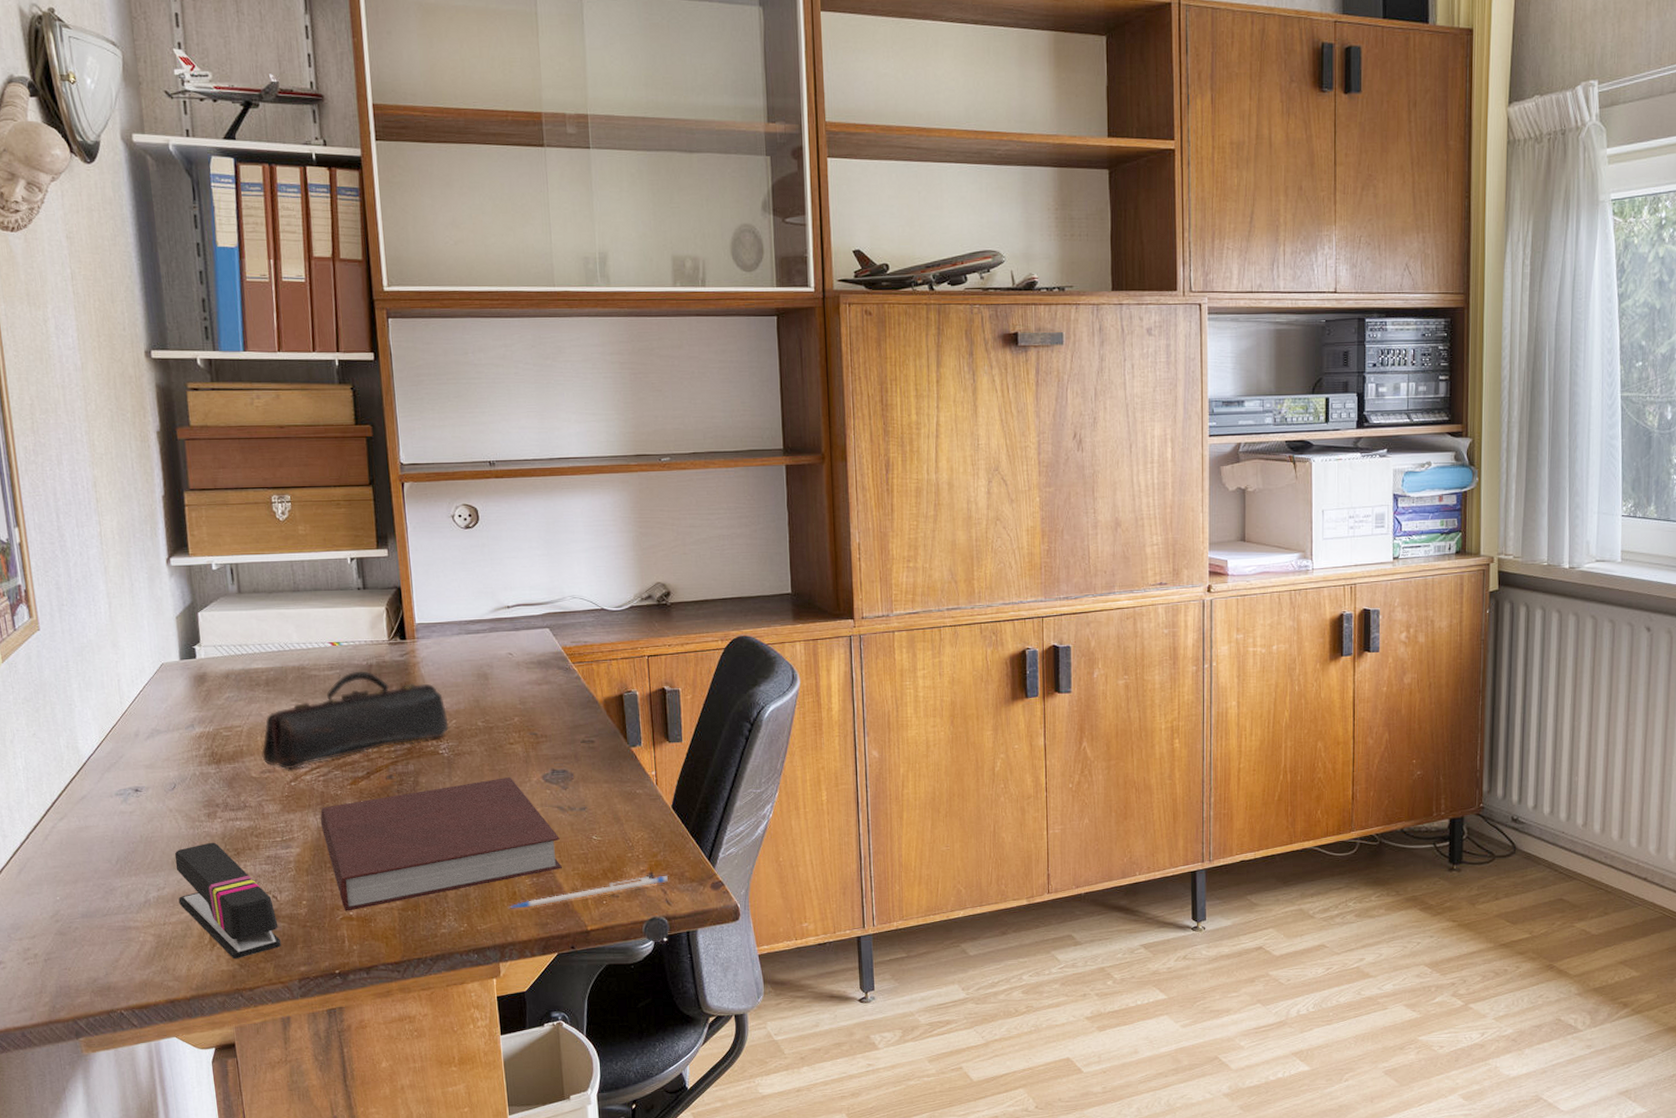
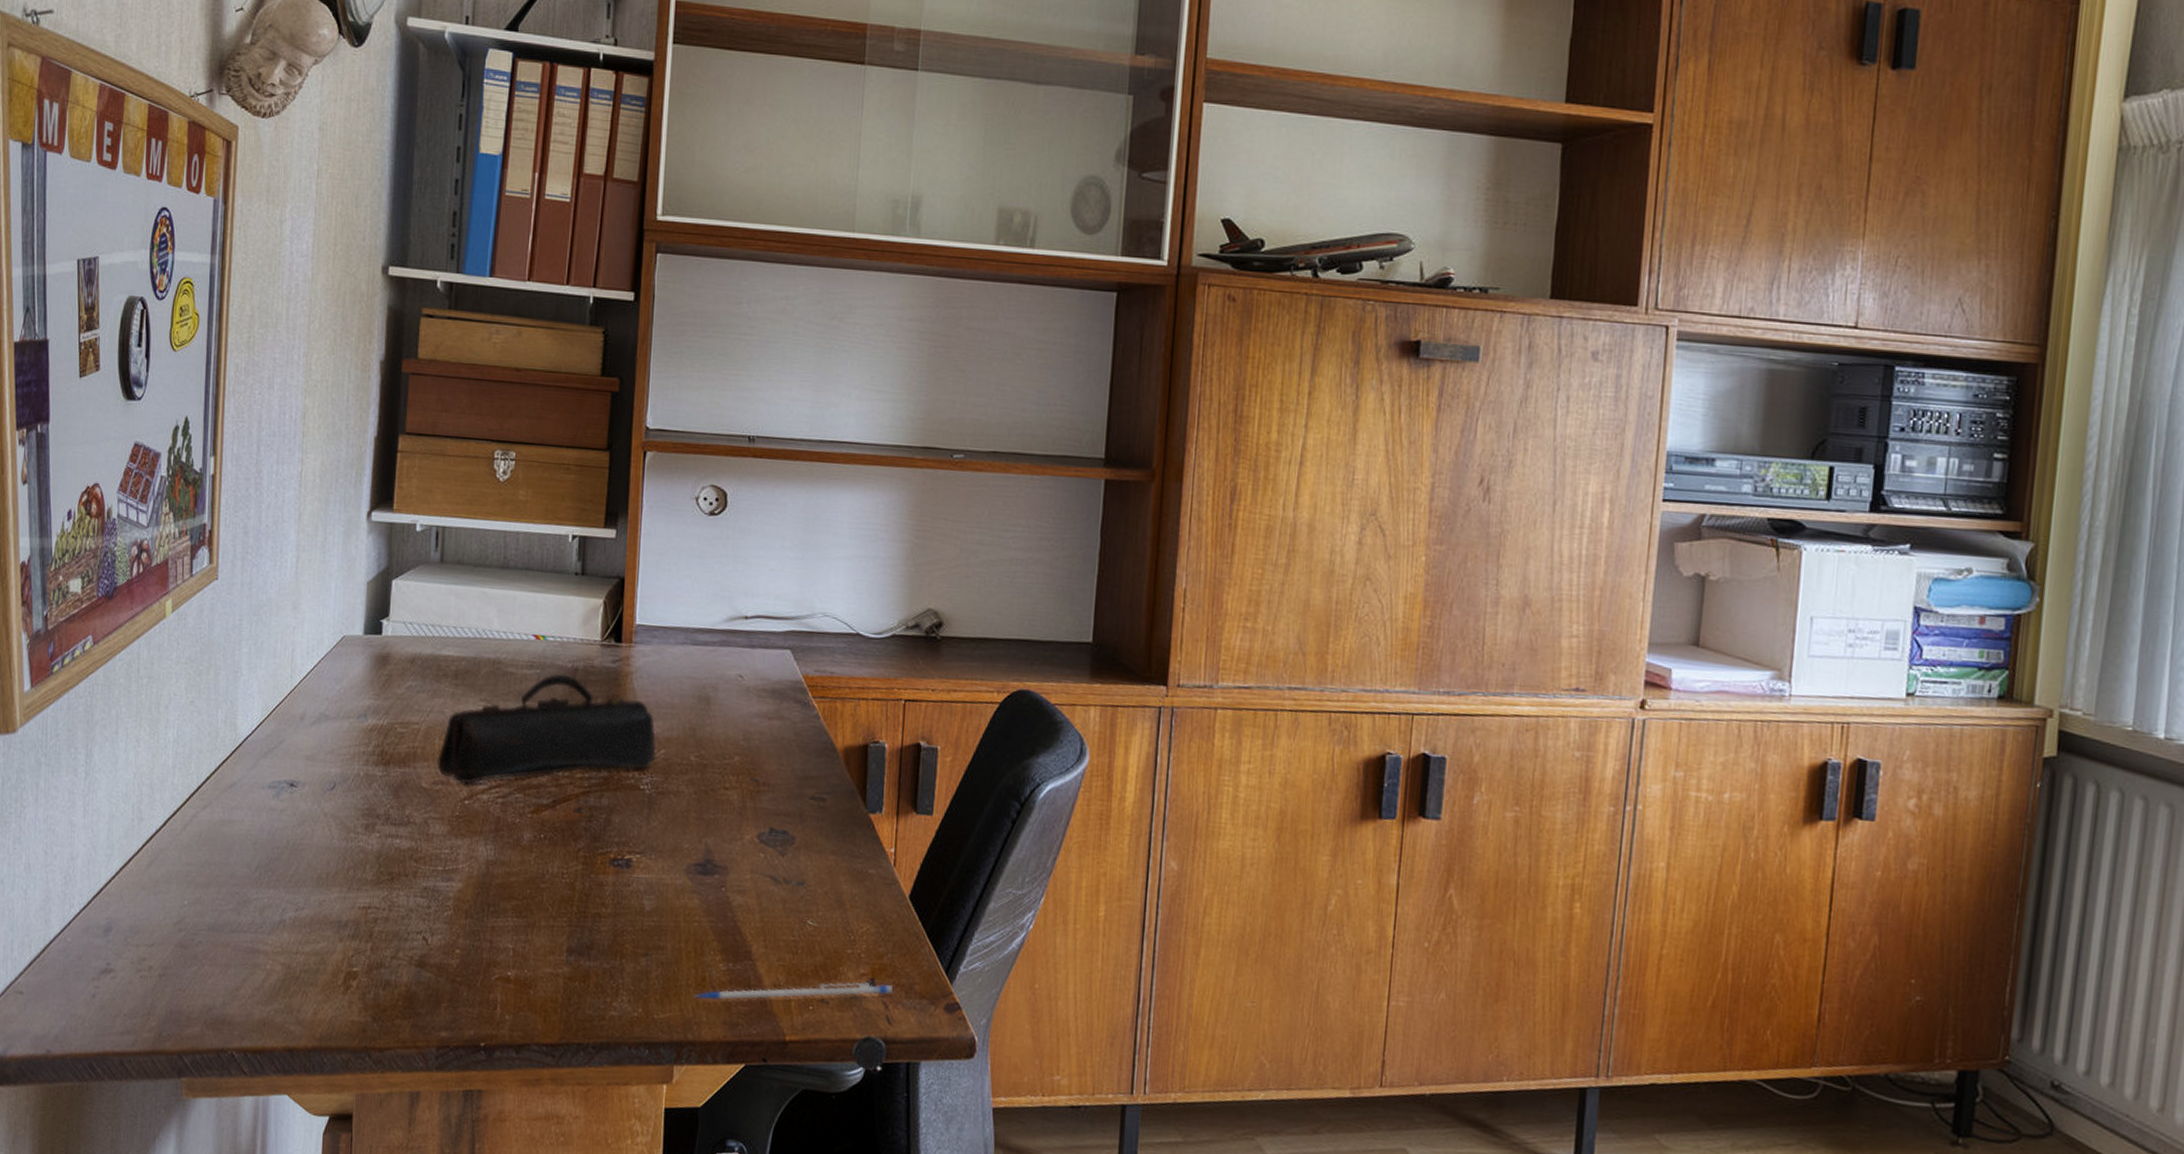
stapler: present [174,842,282,959] -> none [317,860,424,1010]
notebook: present [320,776,562,911] -> none [490,829,768,971]

